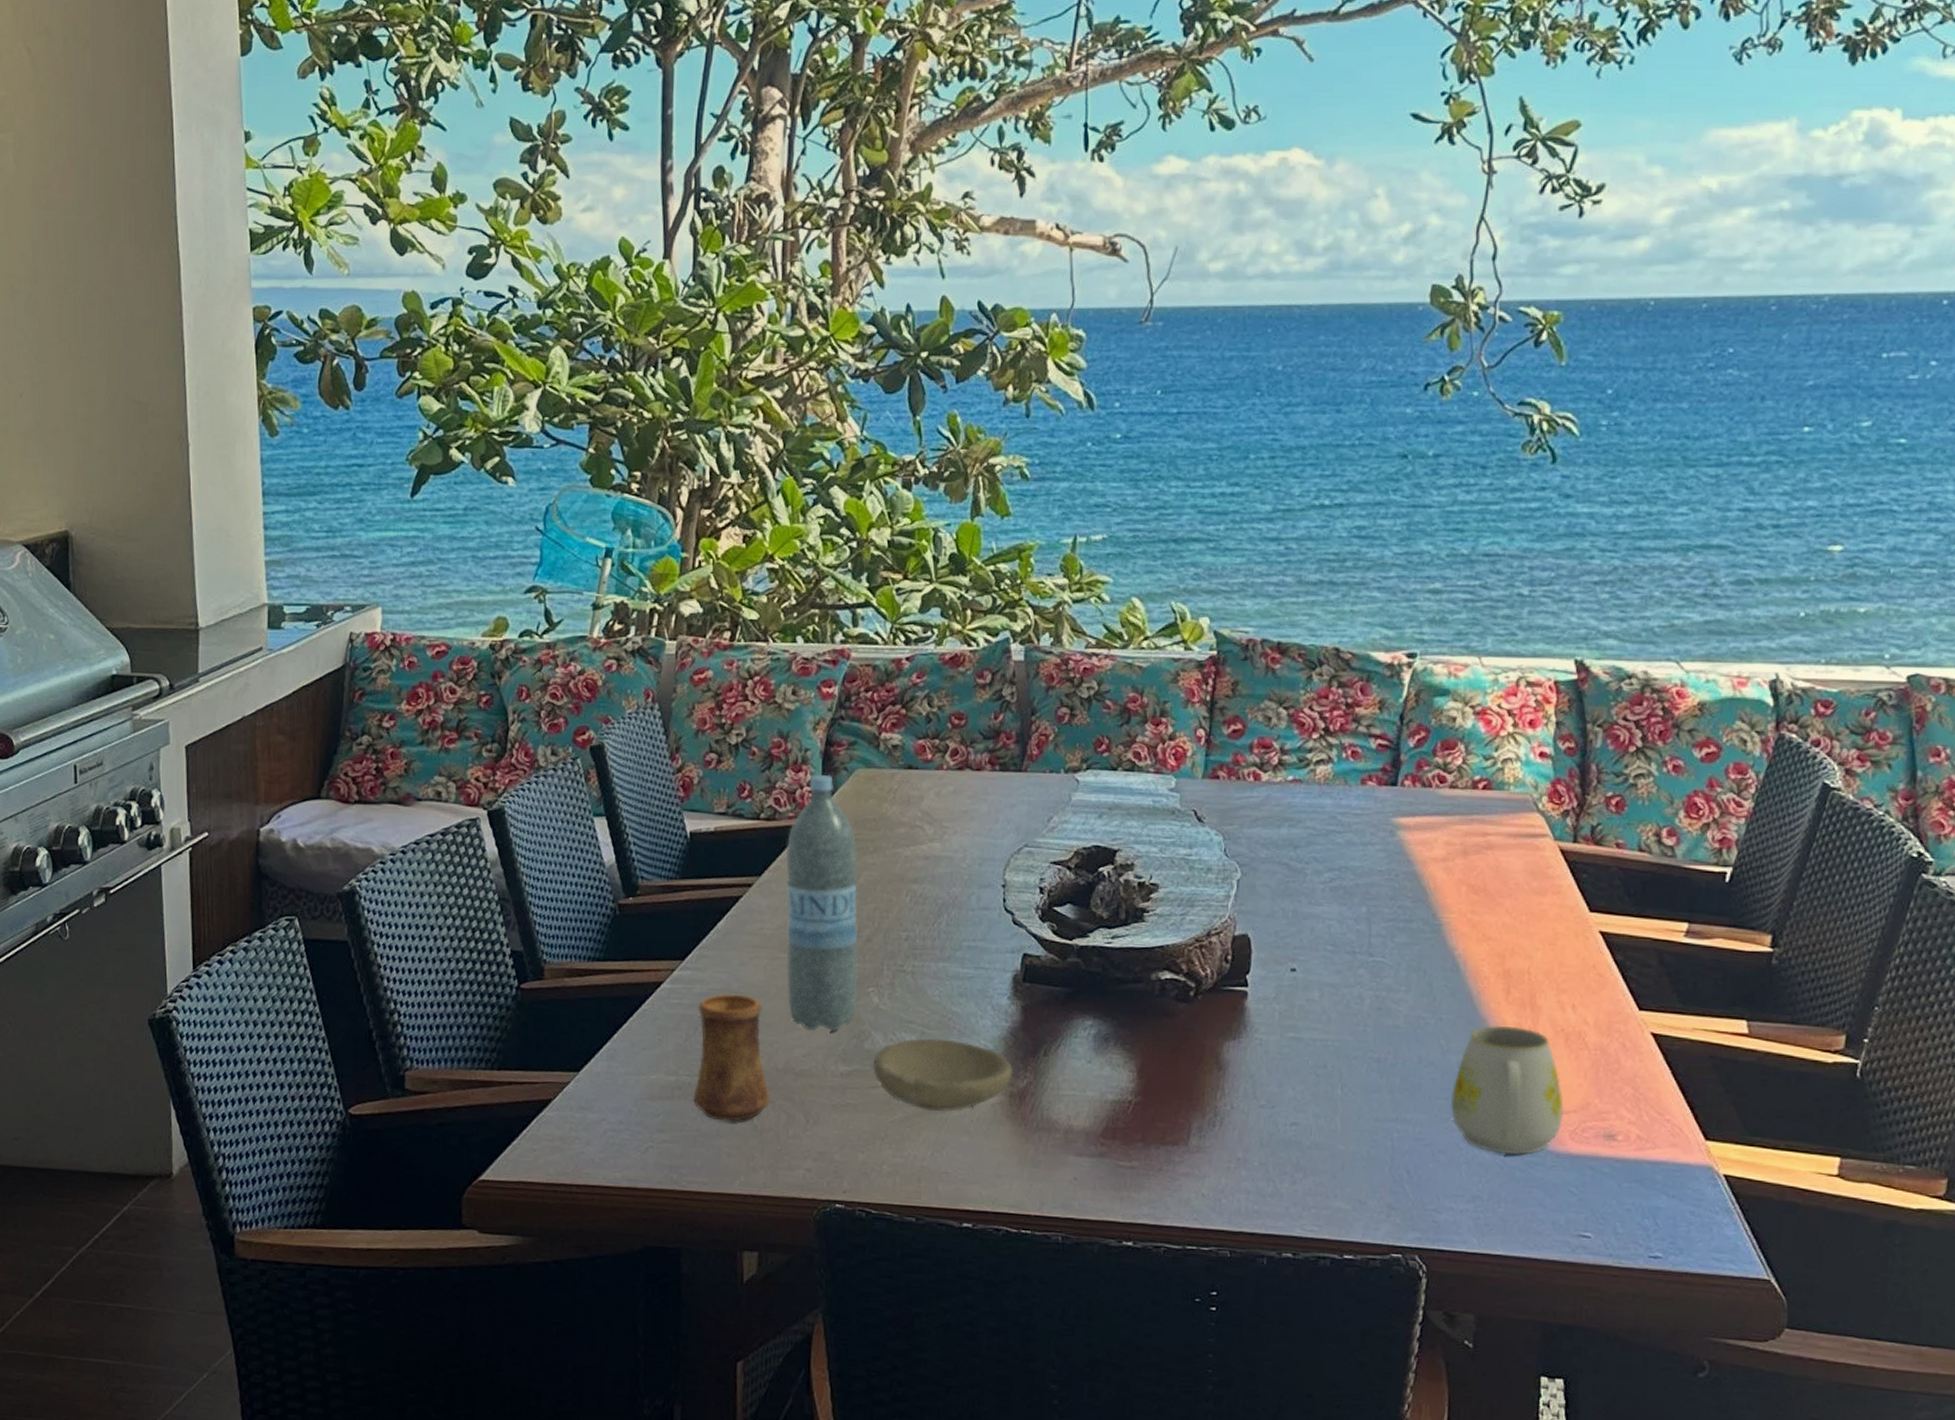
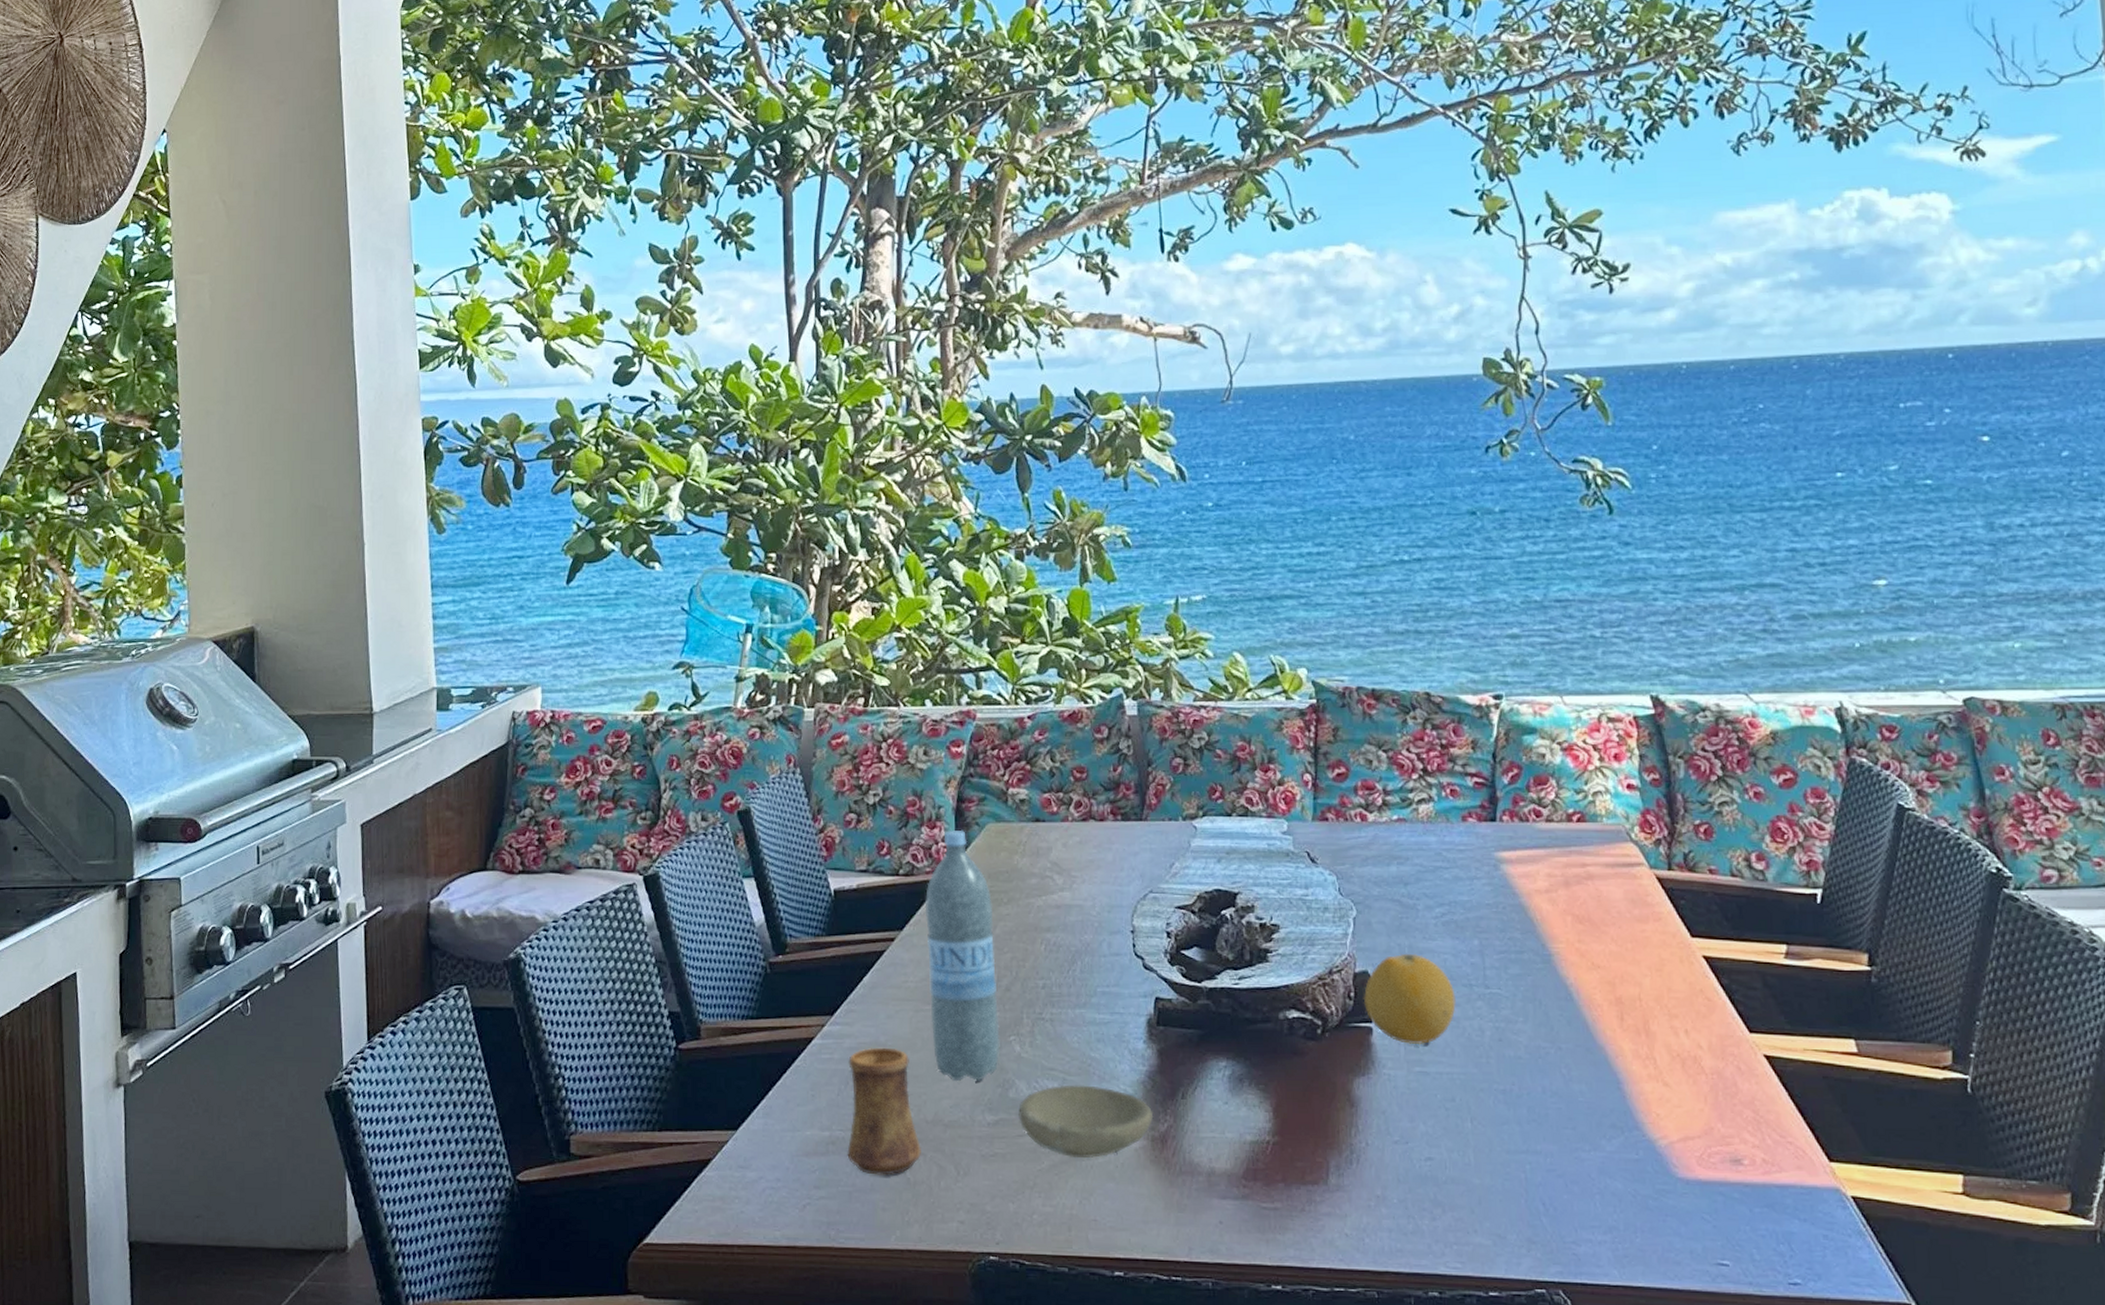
fruit: none [1240,918,1337,1011] -> present [1363,953,1456,1045]
mug: present [1451,1025,1564,1156] -> none [1578,1052,1689,1184]

